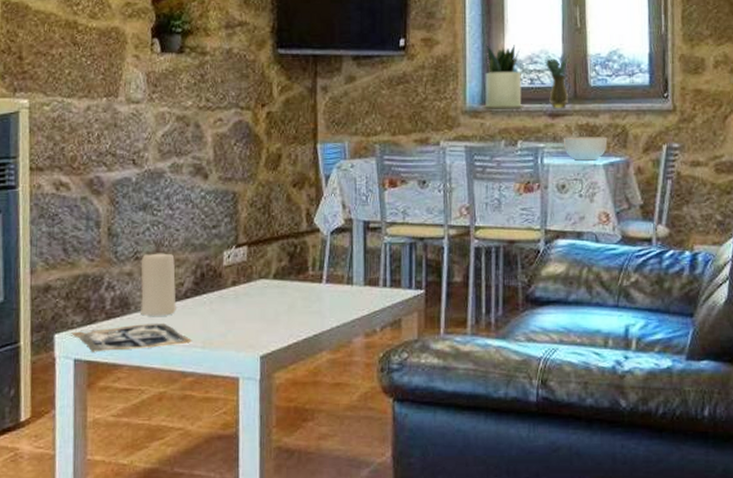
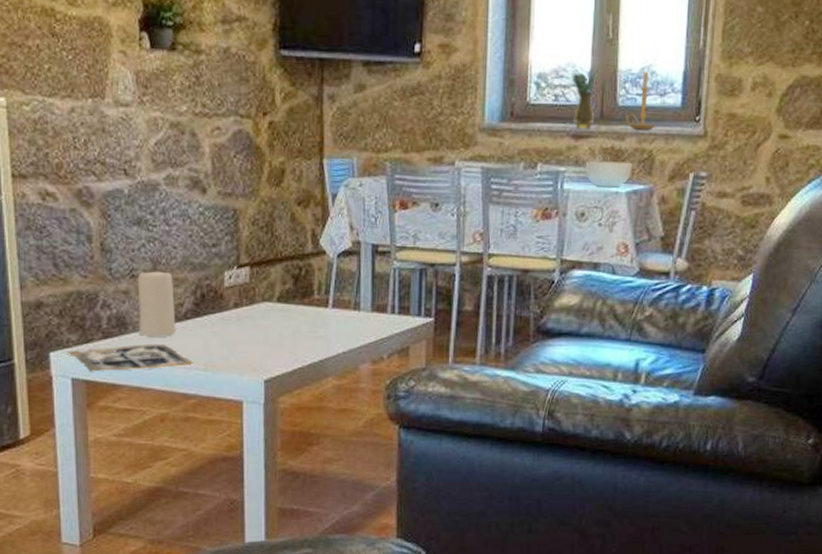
planter: present [482,45,526,110] -> none [501,55,548,130]
candle holder: none [598,50,627,108] -> present [625,66,656,131]

